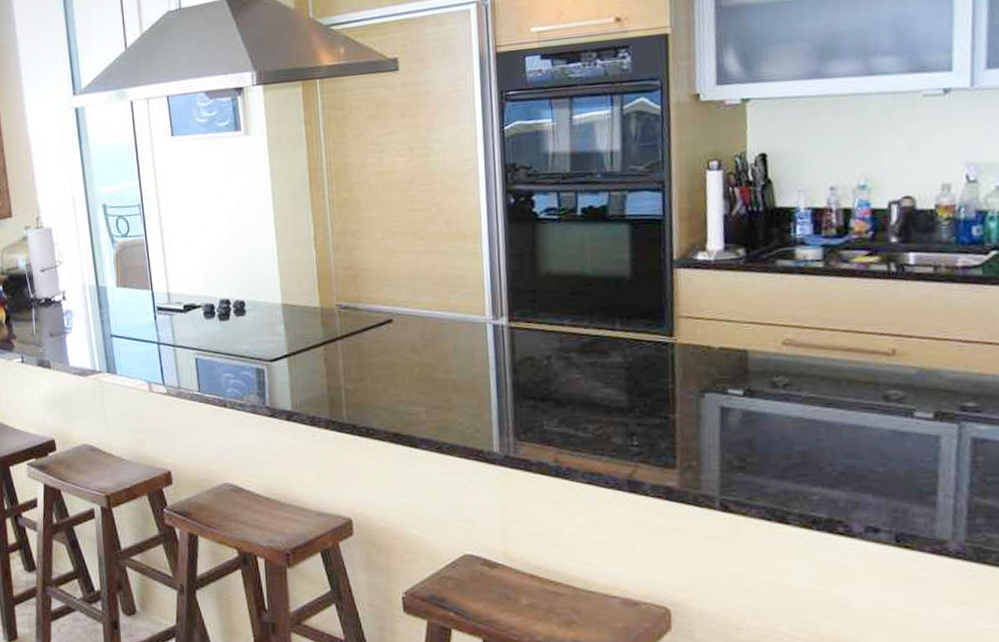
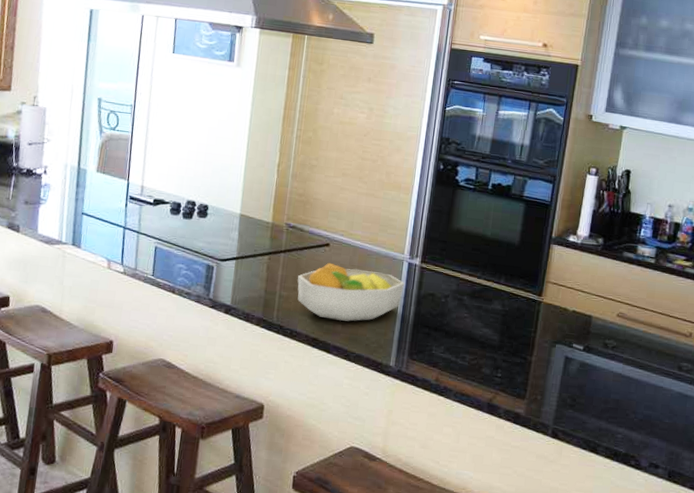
fruit bowl: none [361,341,493,408] -> present [297,262,404,322]

